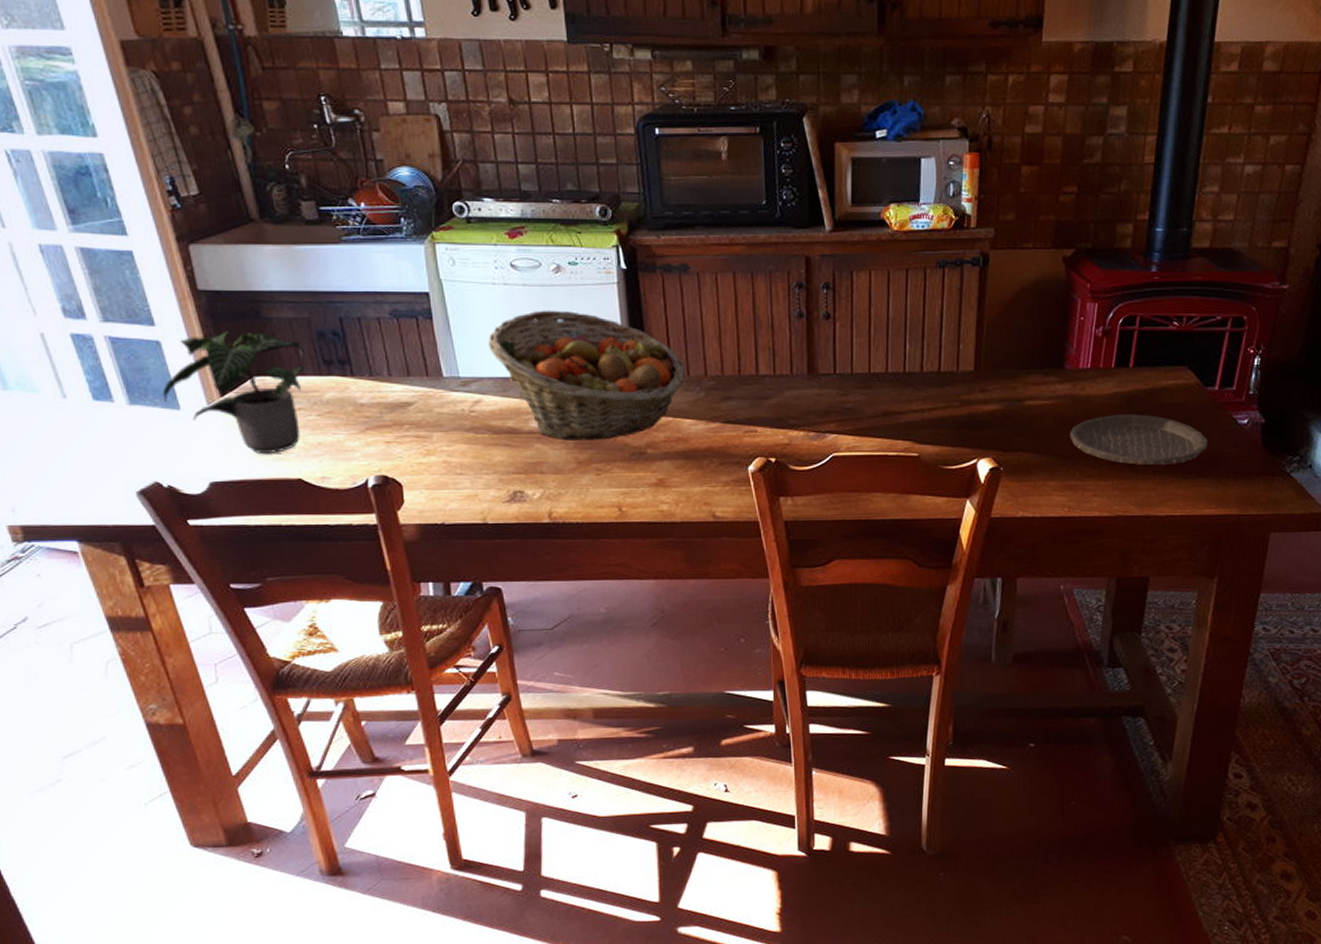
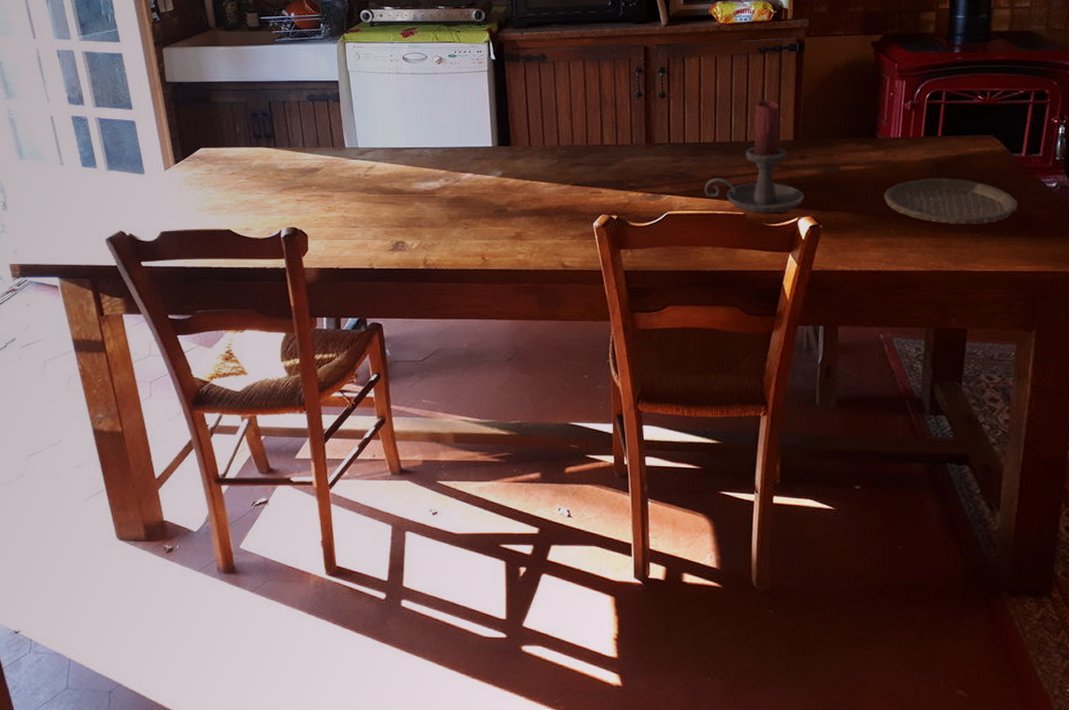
potted plant: present [162,331,305,453] -> none [132,113,240,209]
fruit basket: present [487,310,685,441] -> none [381,93,541,200]
candle holder: none [874,323,984,455] -> present [704,100,804,214]

